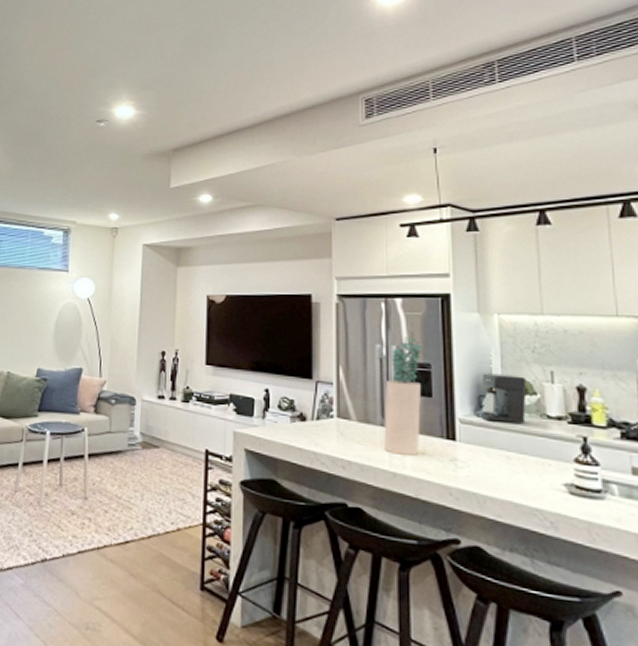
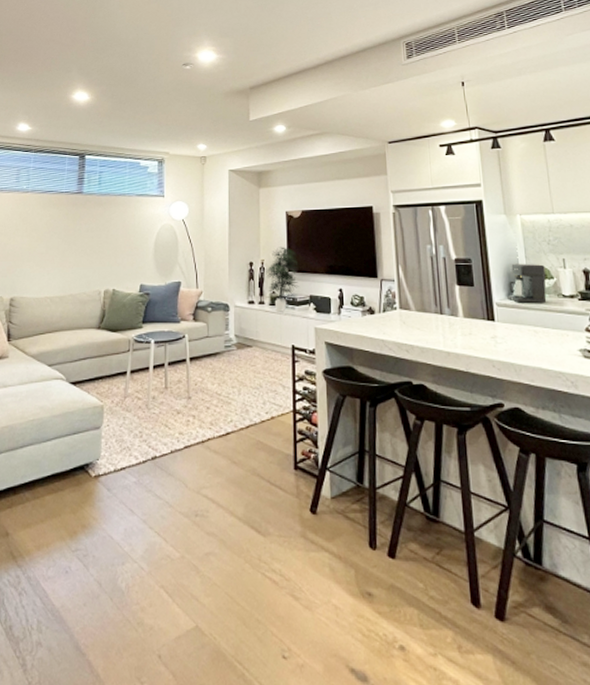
plant: none [180,336,219,411] -> present [266,247,299,312]
vase: present [384,333,422,457] -> none [436,234,467,338]

